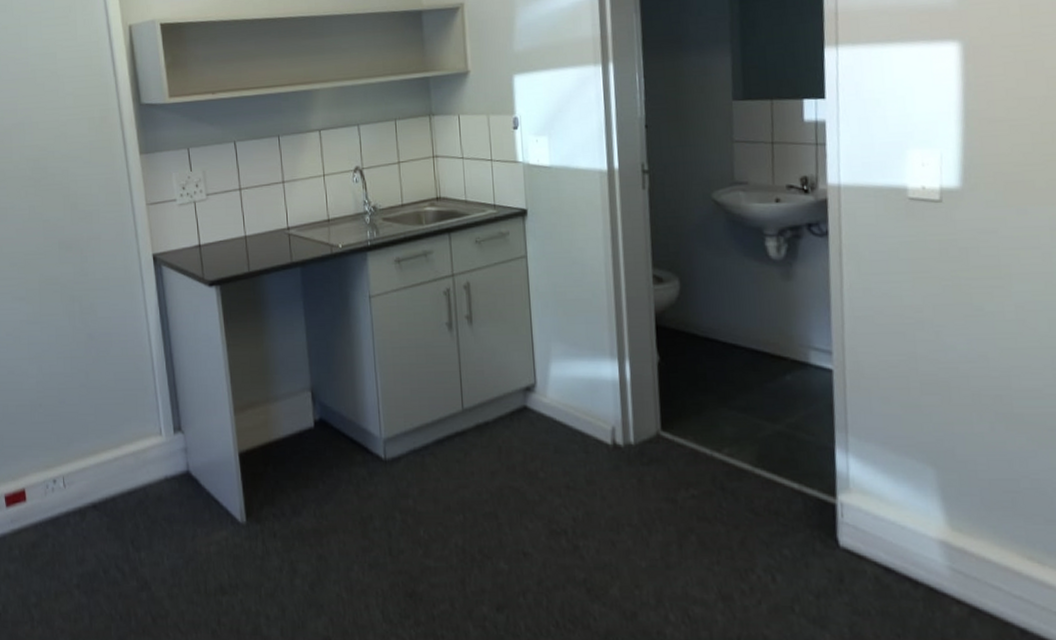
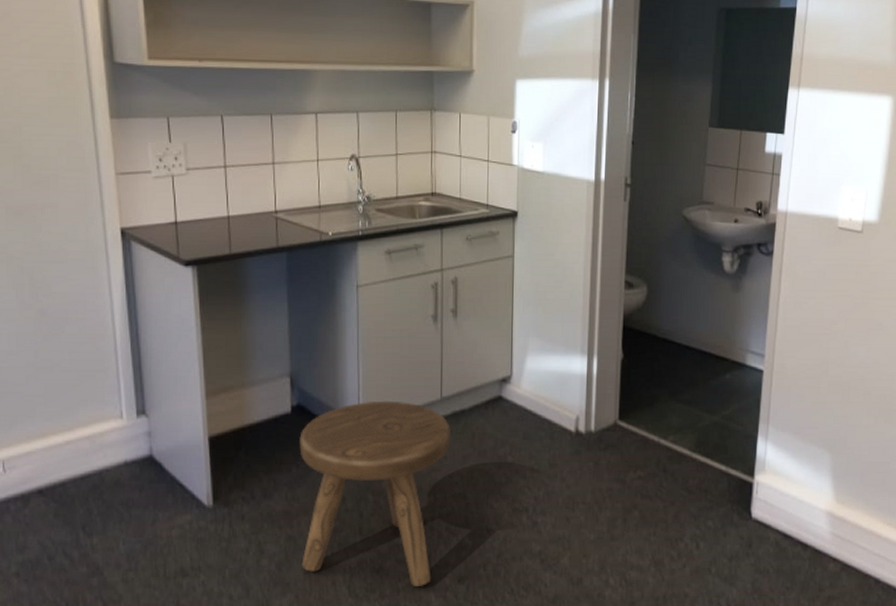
stool: none [324,413,476,615] -> present [299,400,450,587]

